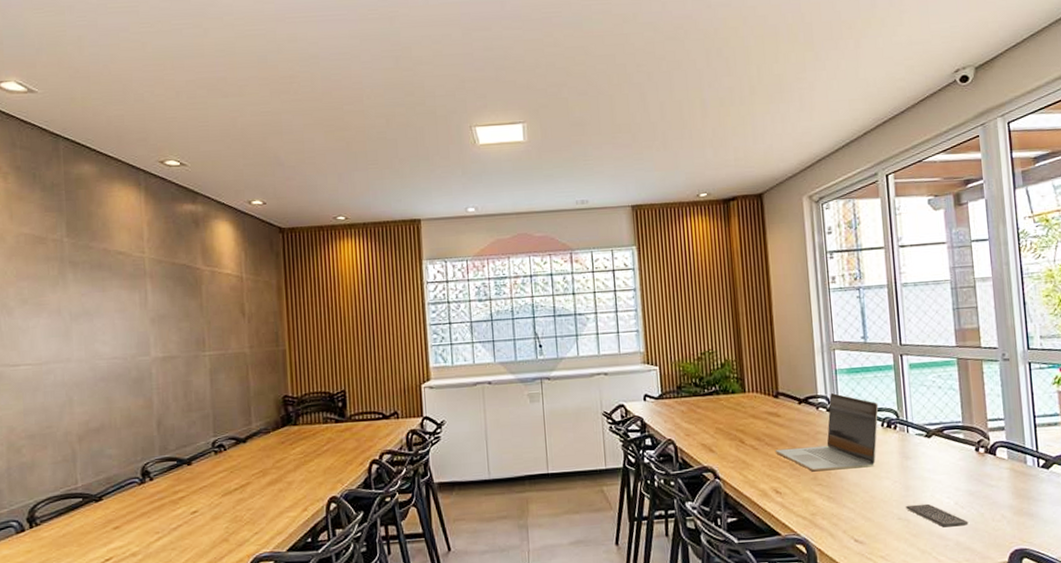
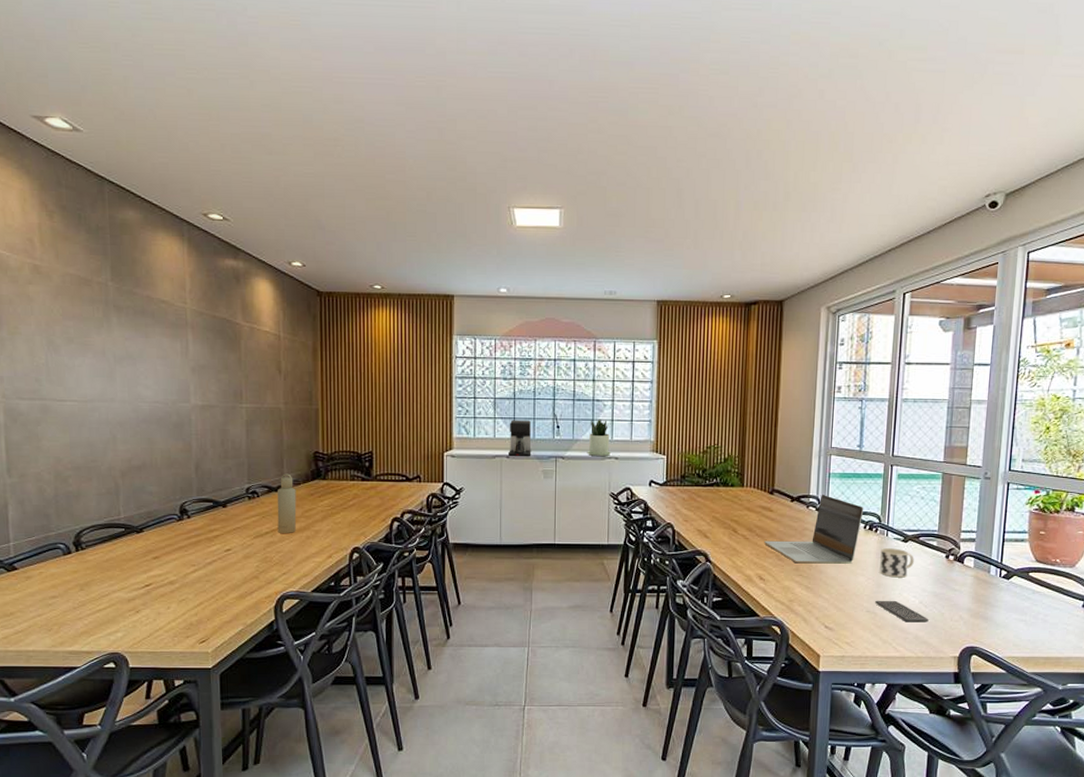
bottle: none [245,422,267,489] -> present [277,473,297,534]
coffee maker: none [488,341,515,383] -> present [509,420,532,457]
planter: none [573,333,600,375] -> present [587,419,612,457]
cup: none [903,445,942,478] -> present [879,548,914,578]

